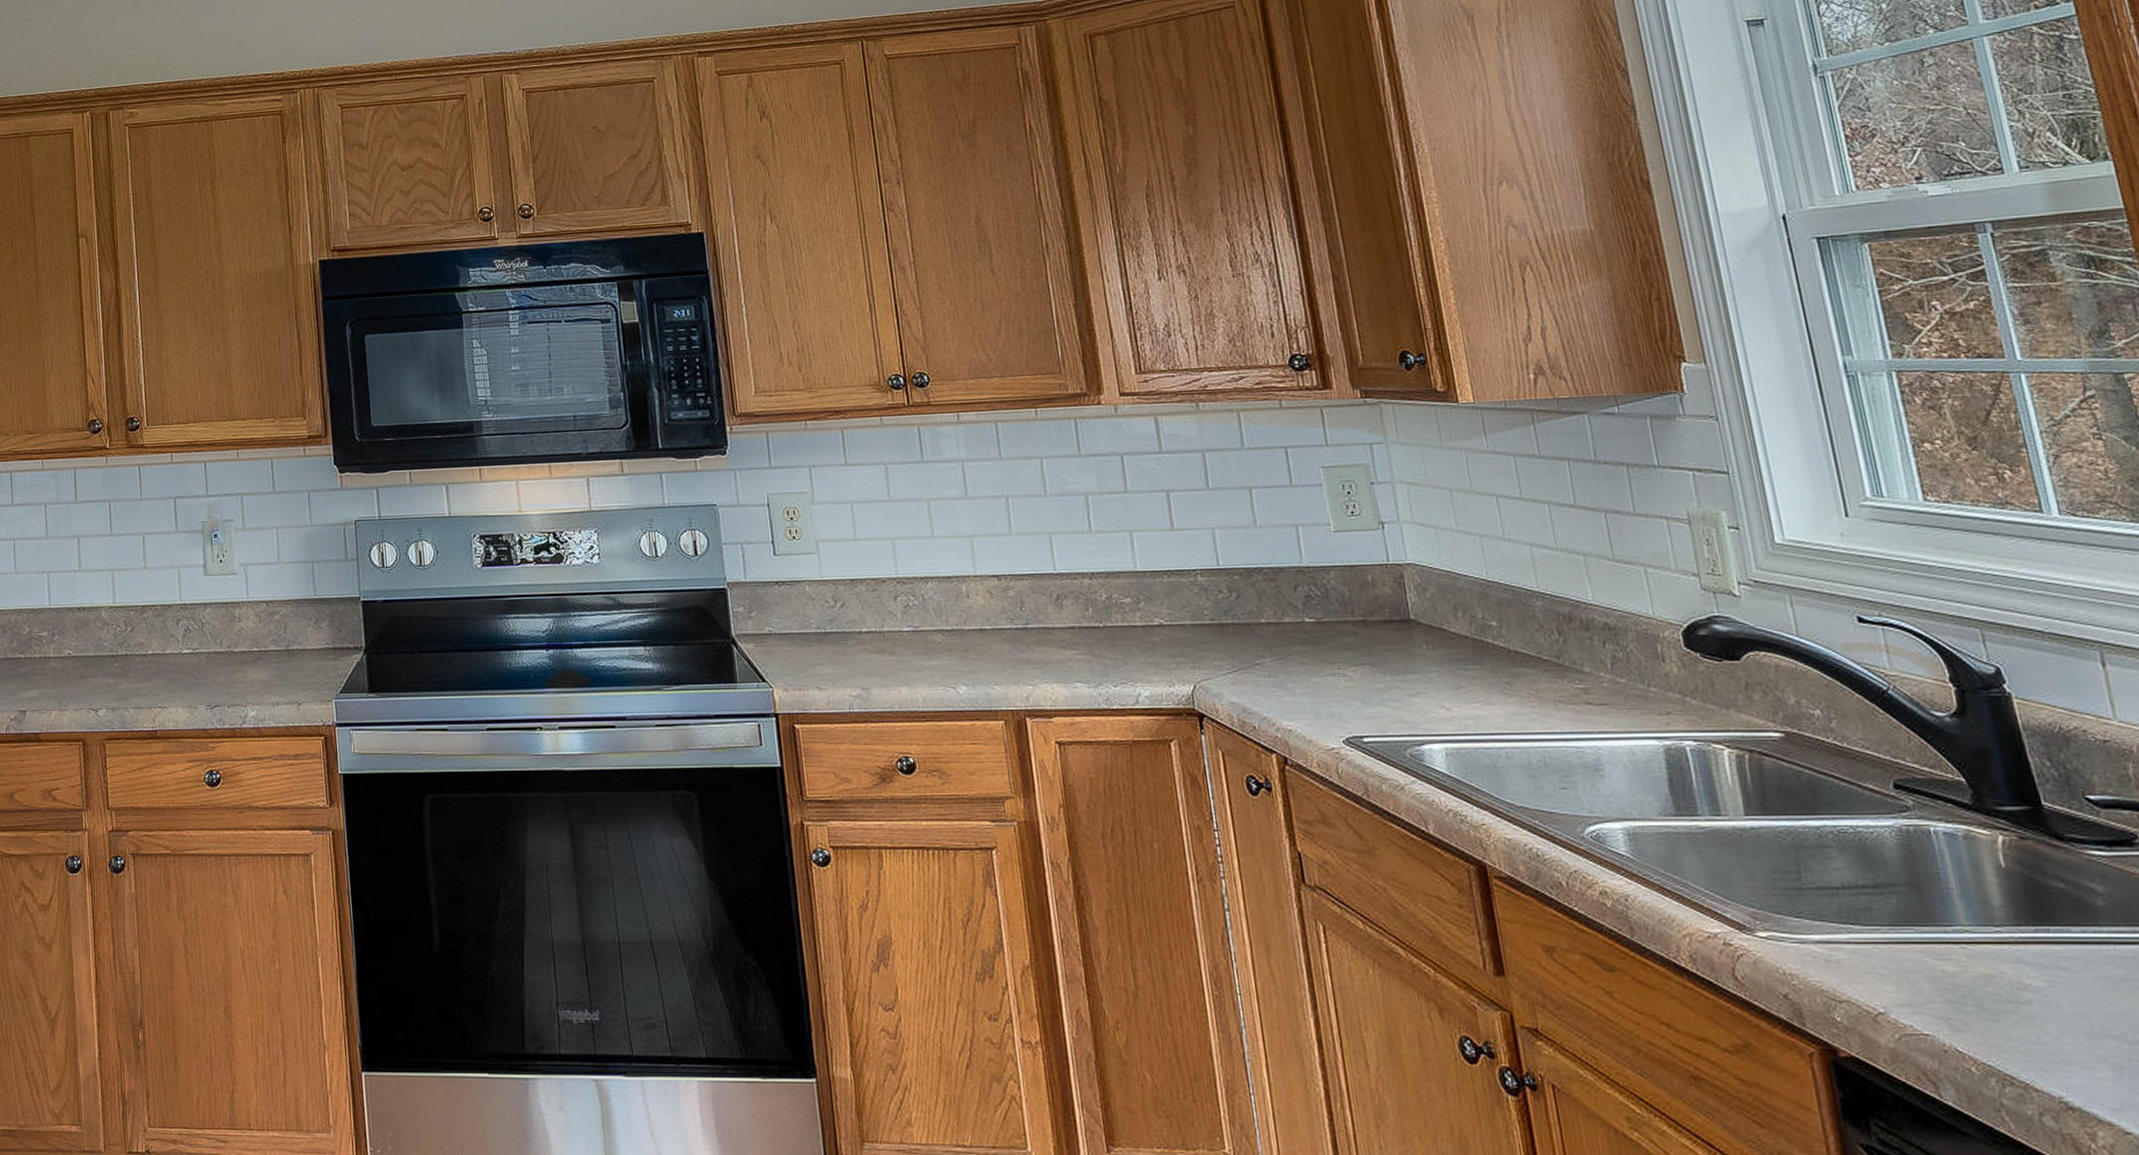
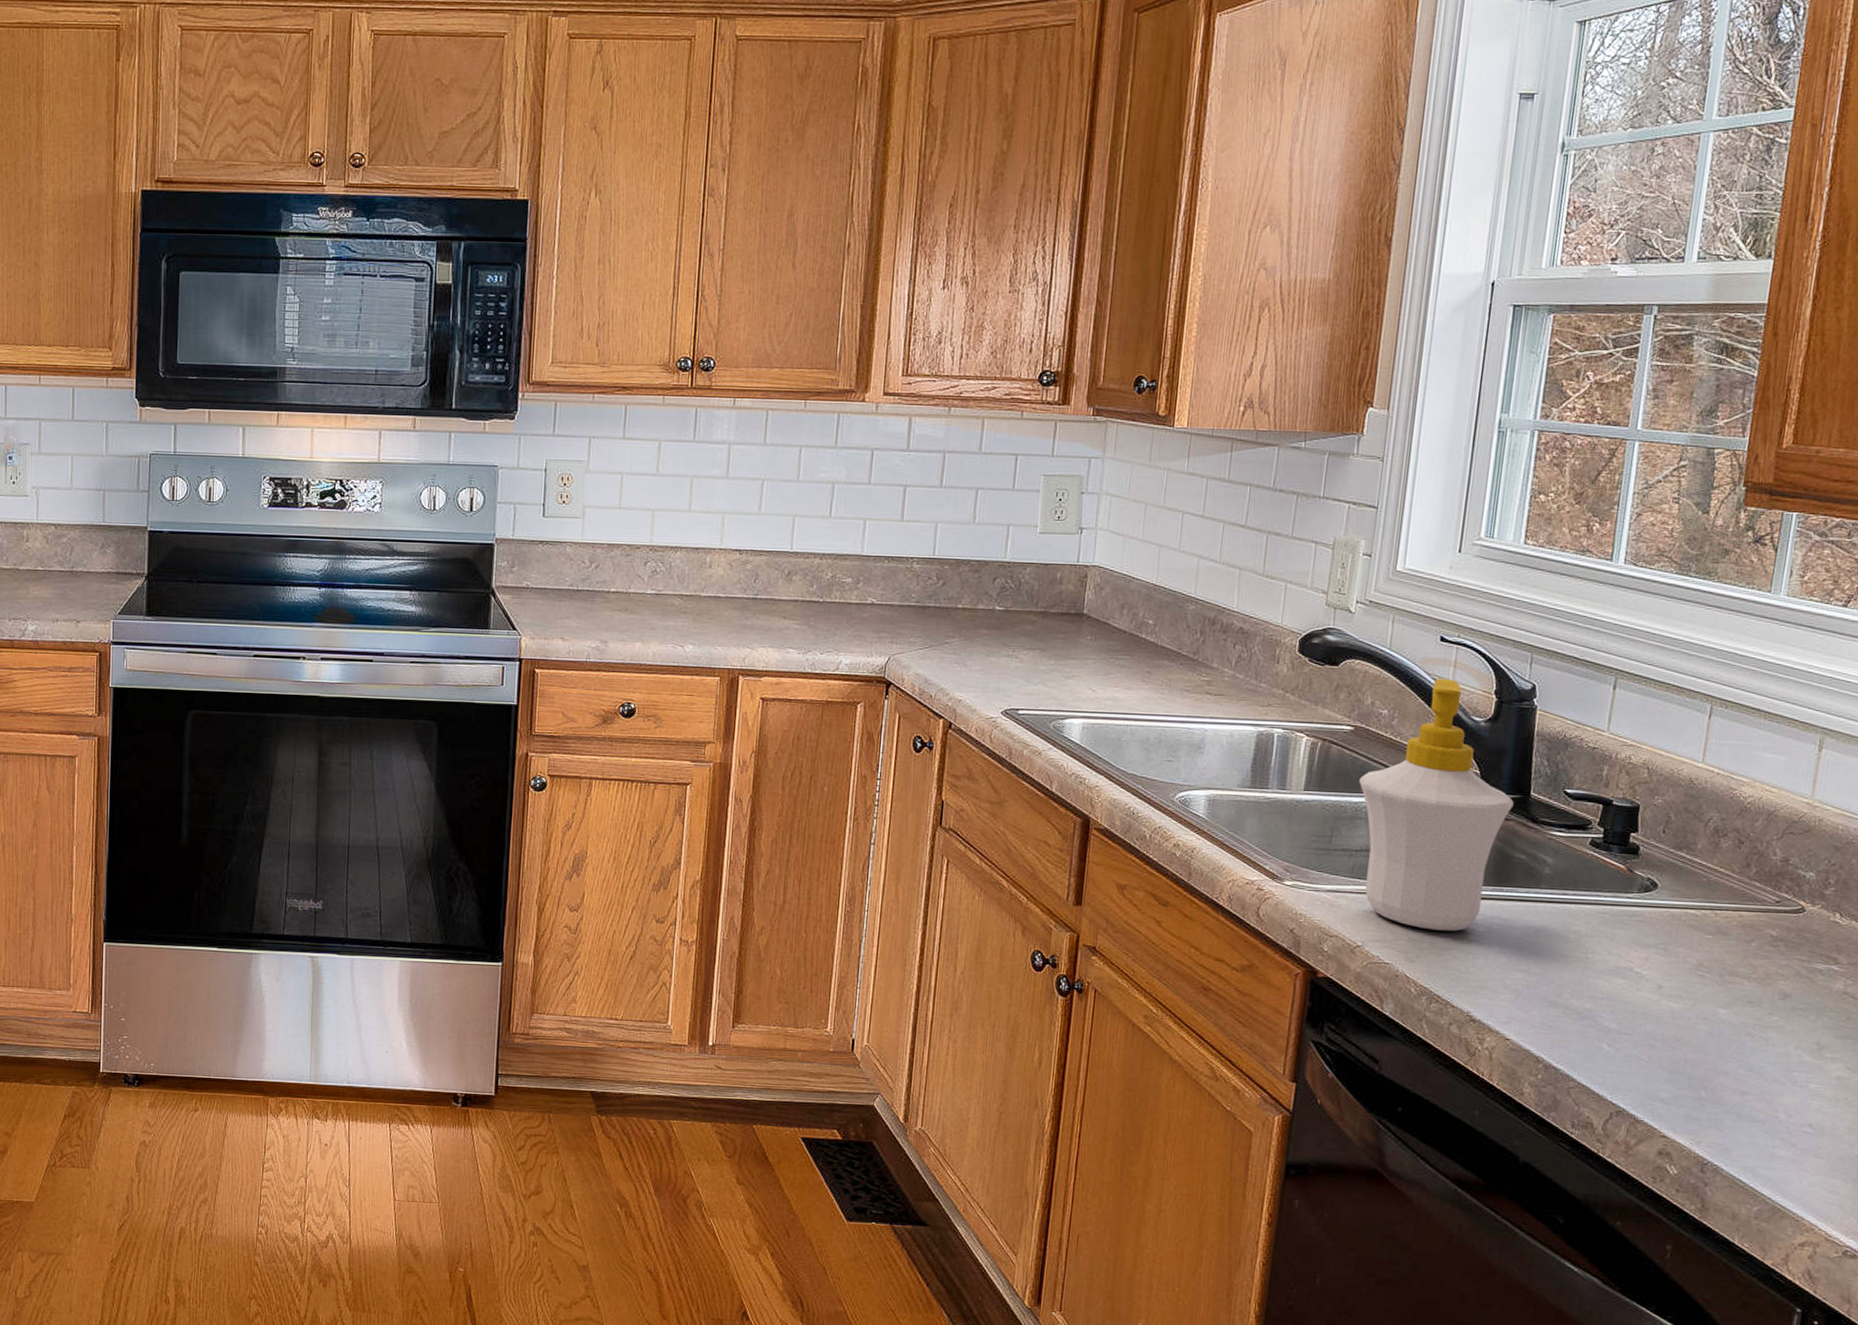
soap bottle: none [1811,667,2029,988] -> present [1359,678,1514,931]

